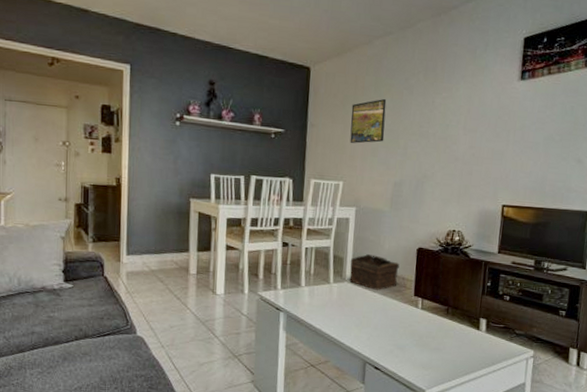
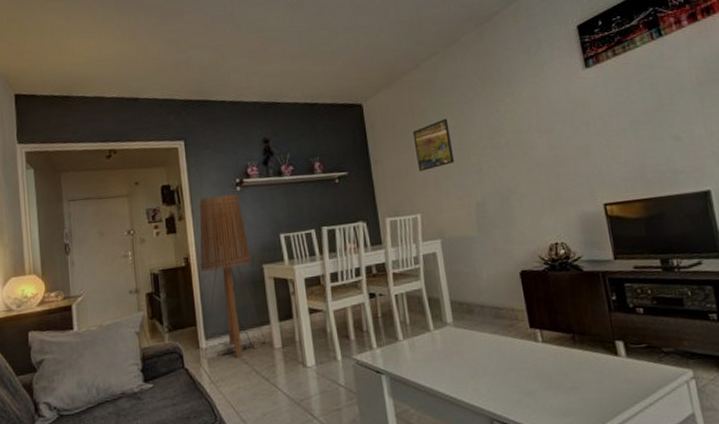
floor lamp: none [124,125,182,277] -> present [199,194,266,359]
basket: present [349,254,400,290] -> none [447,288,506,330]

